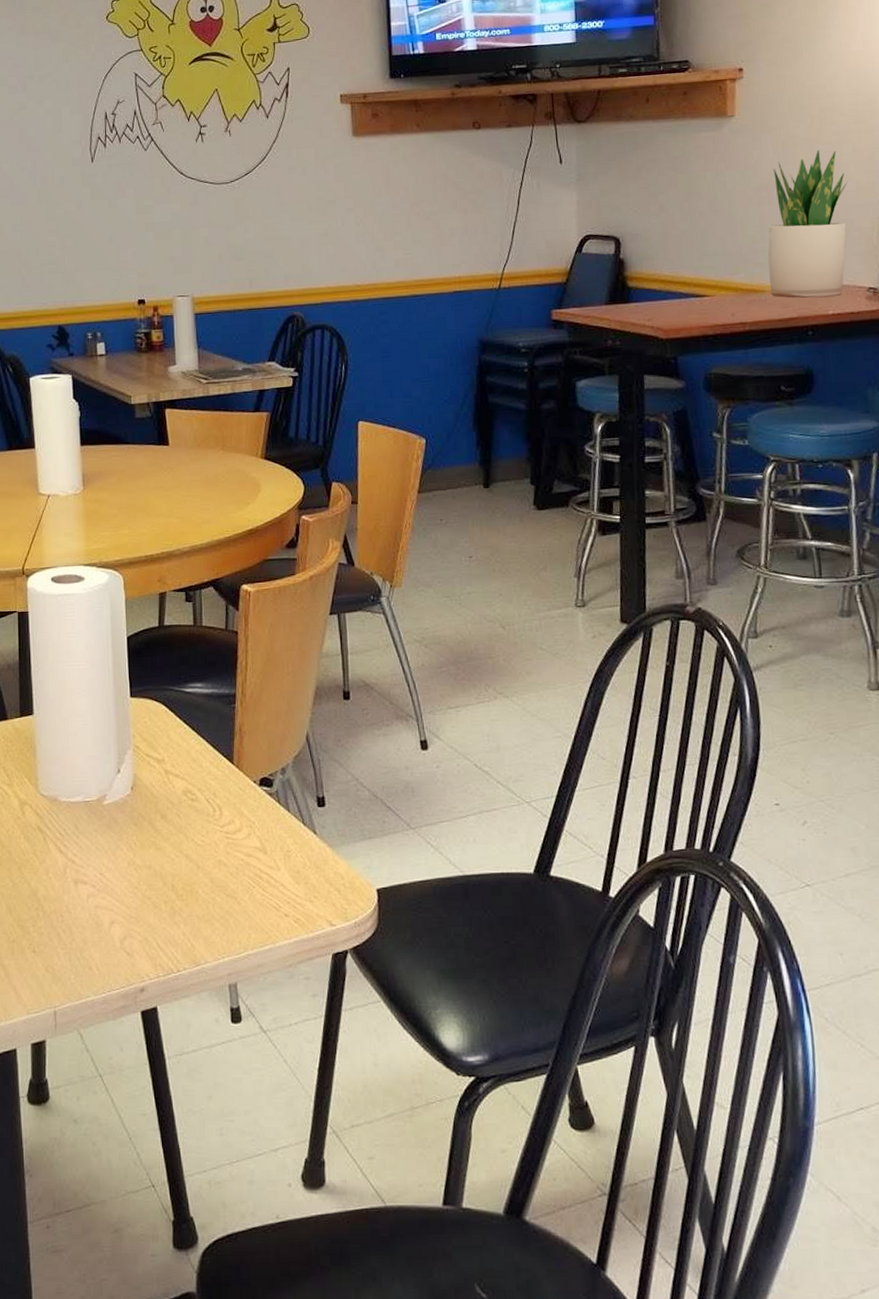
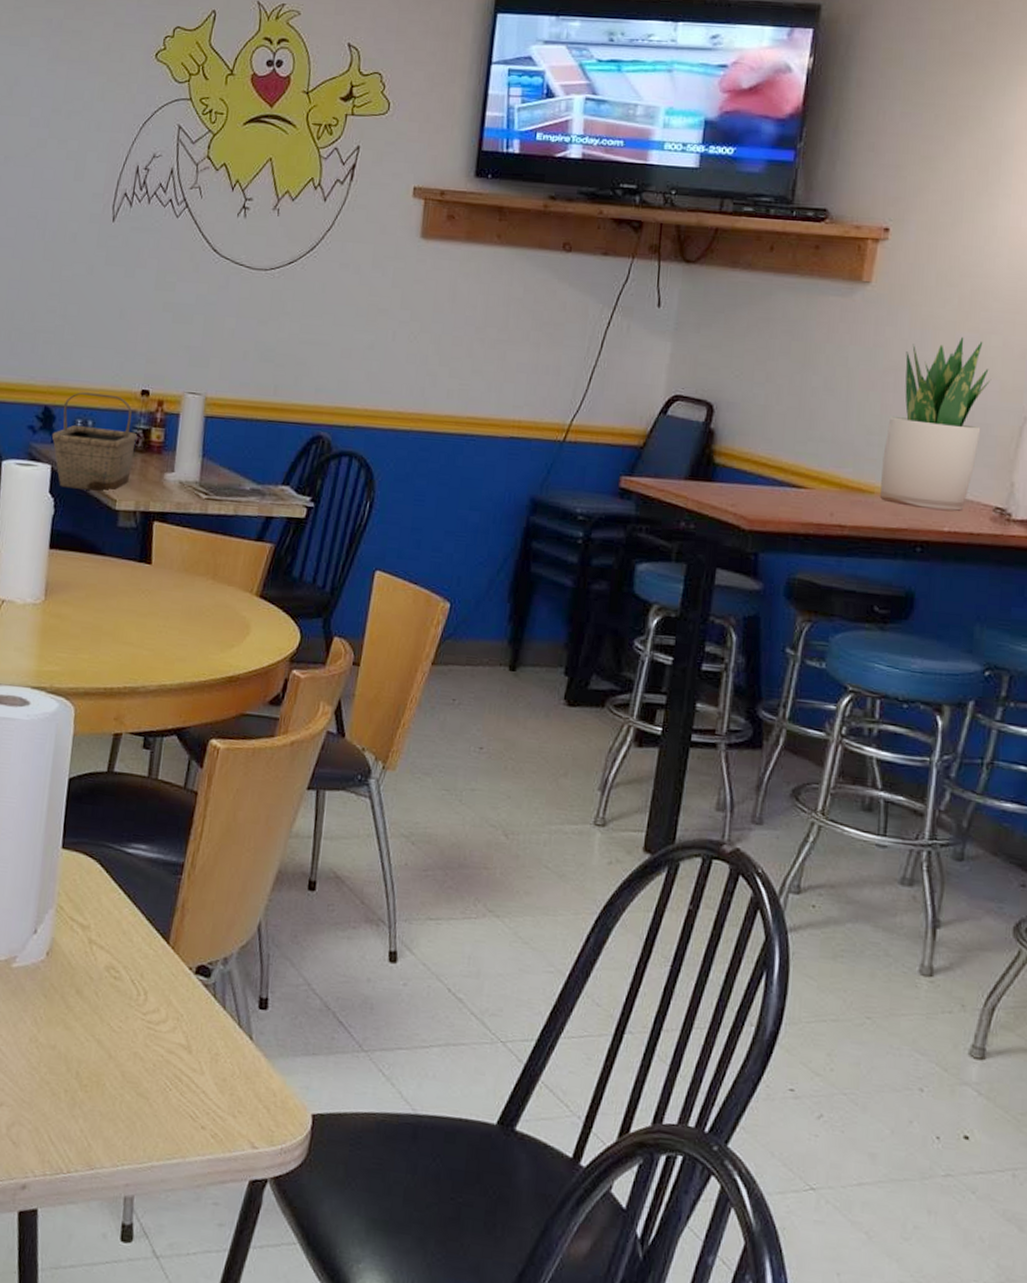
basket: none [68,308,141,392] -> present [51,392,138,493]

